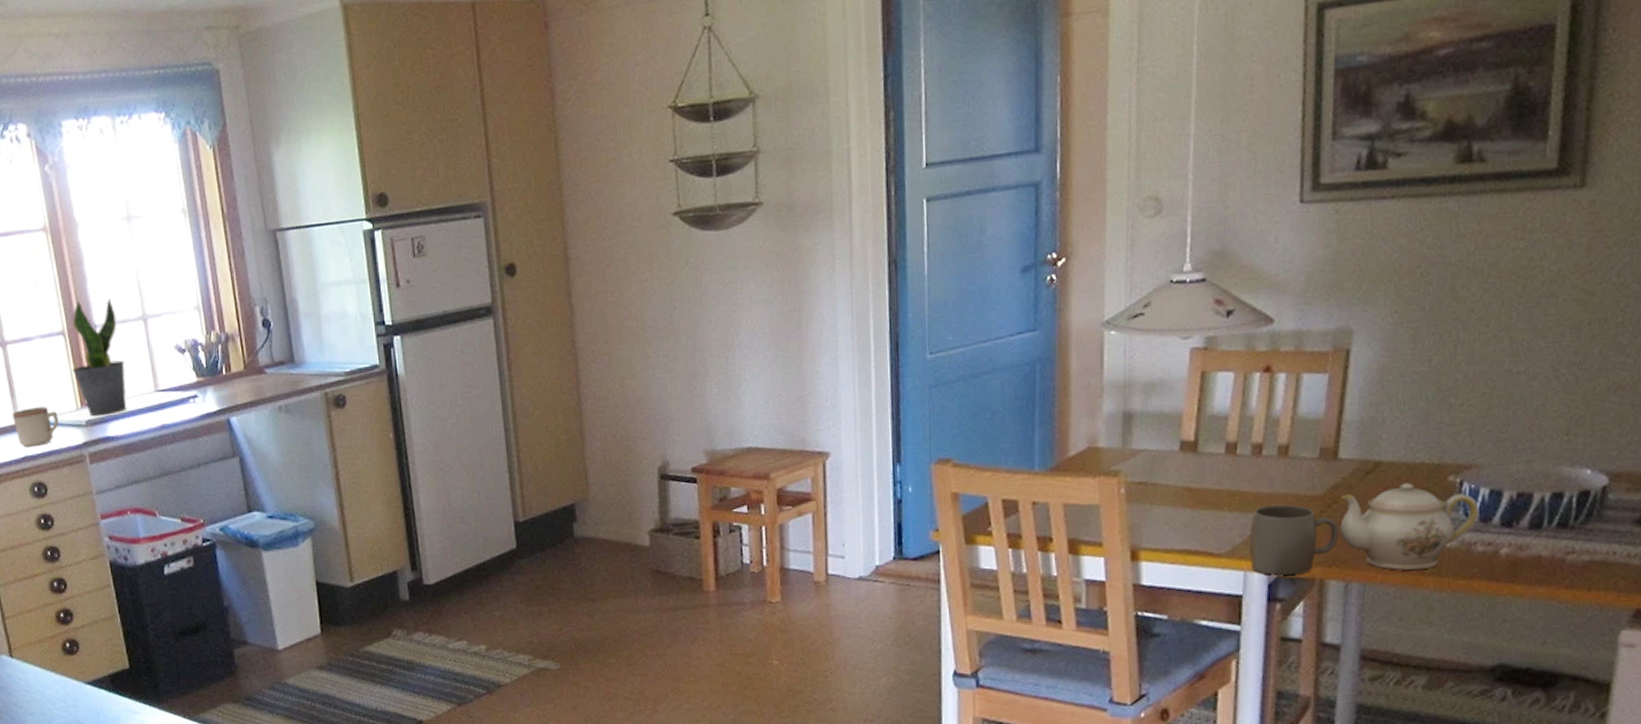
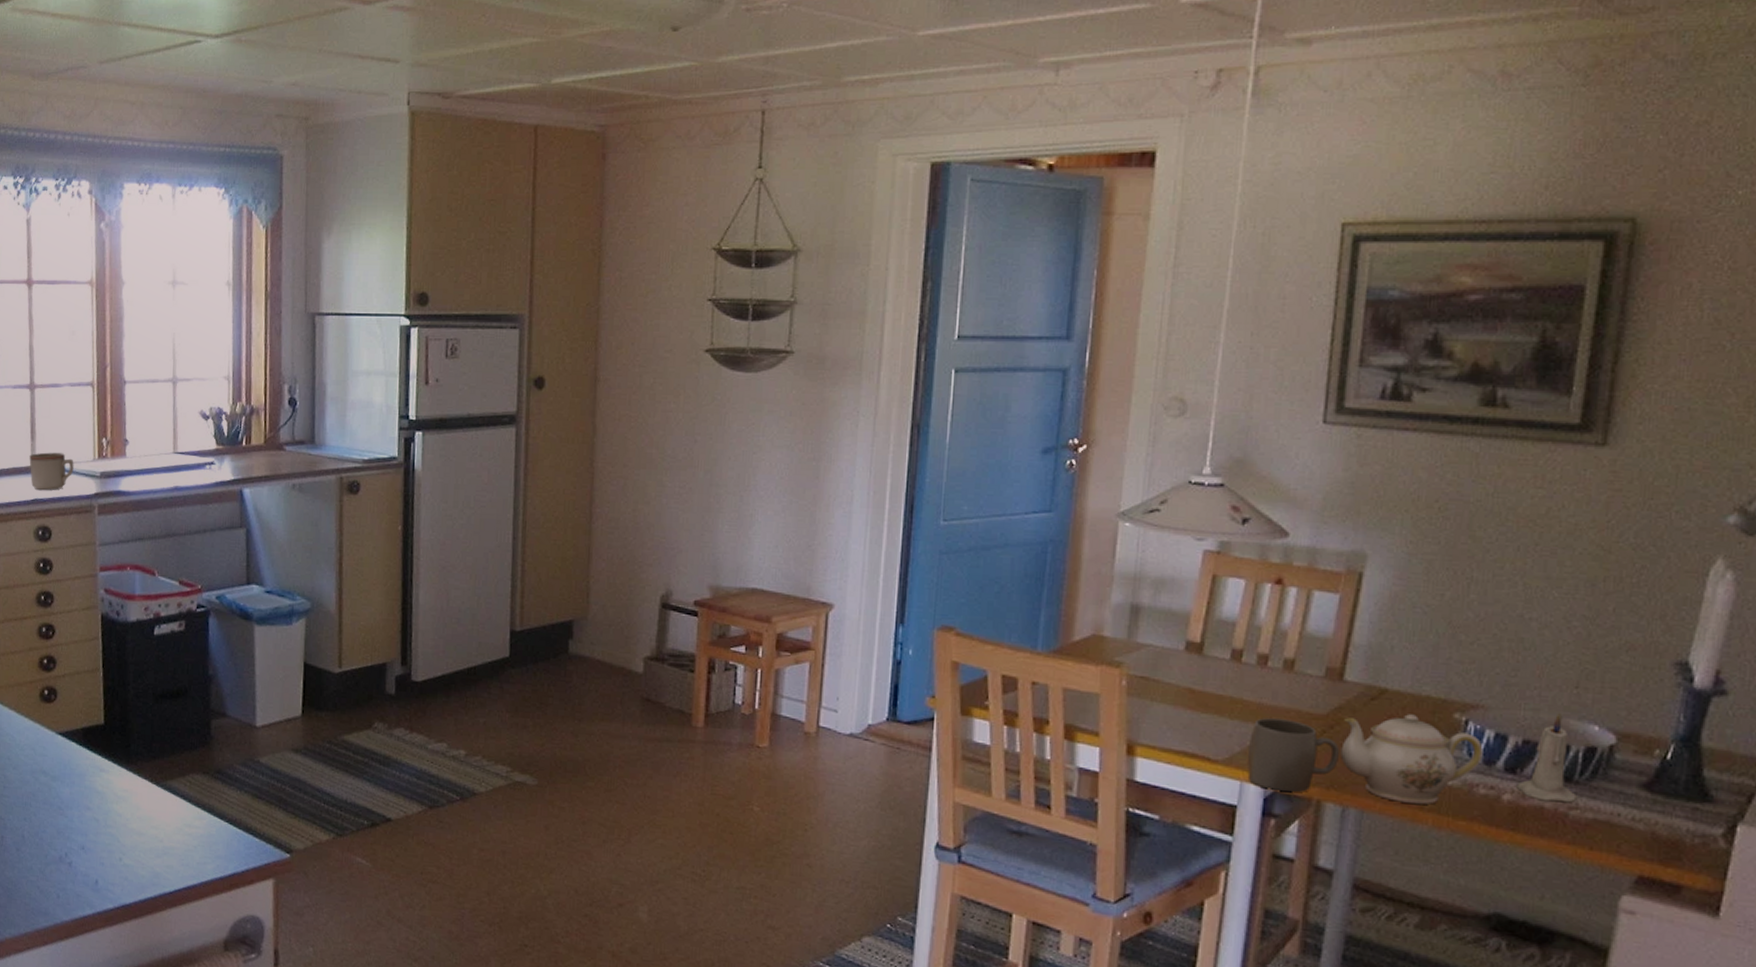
potted plant: present [72,298,127,416] -> none [95,355,148,470]
candle: none [1514,460,1573,552] -> present [1517,712,1577,805]

